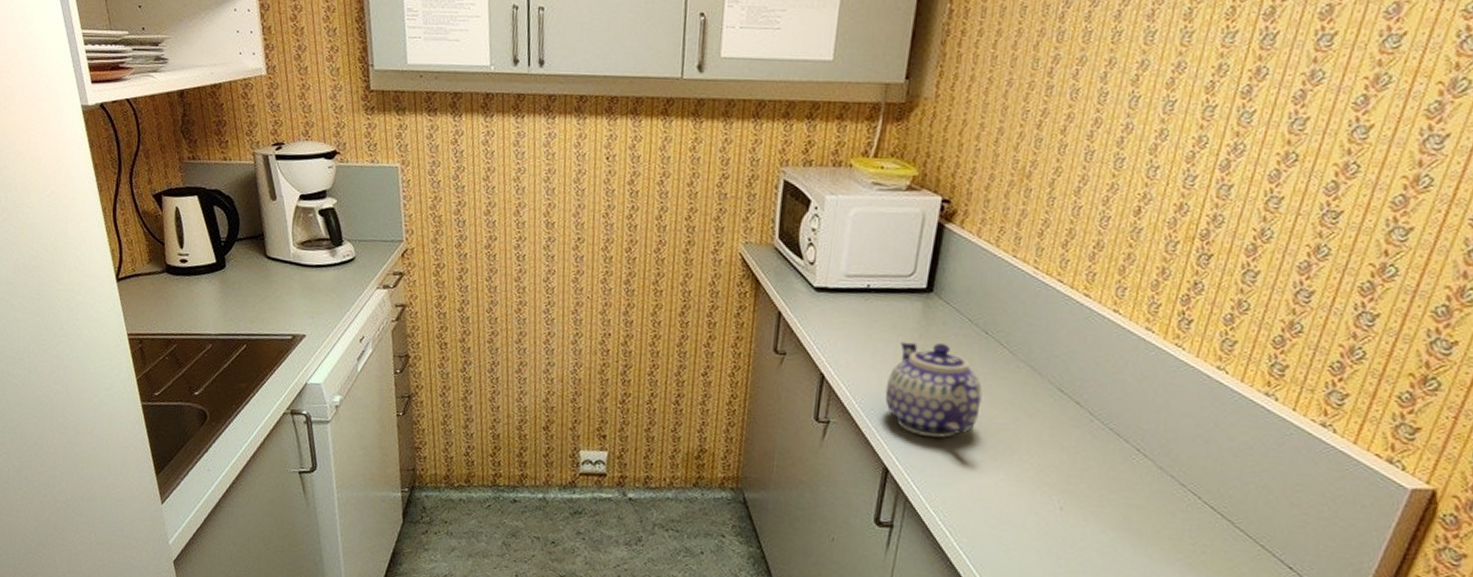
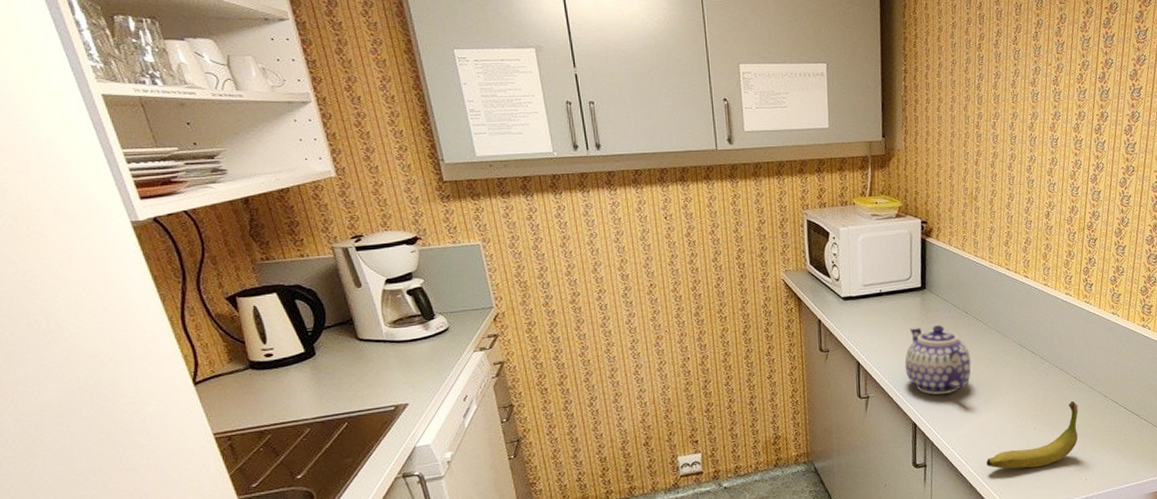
banana: none [980,481,1135,563] -> present [986,400,1078,469]

